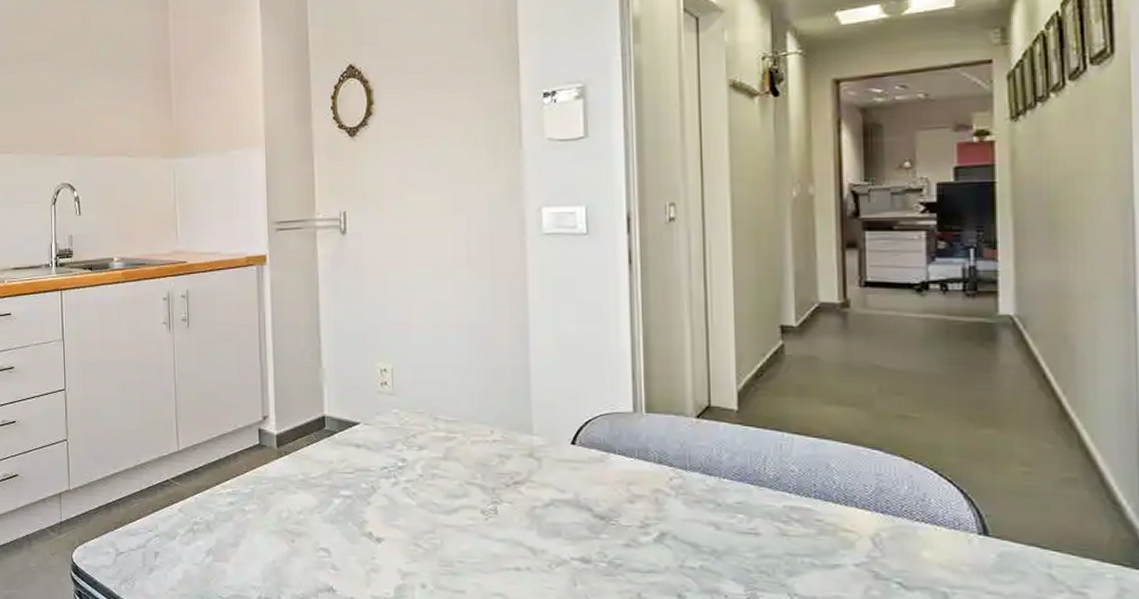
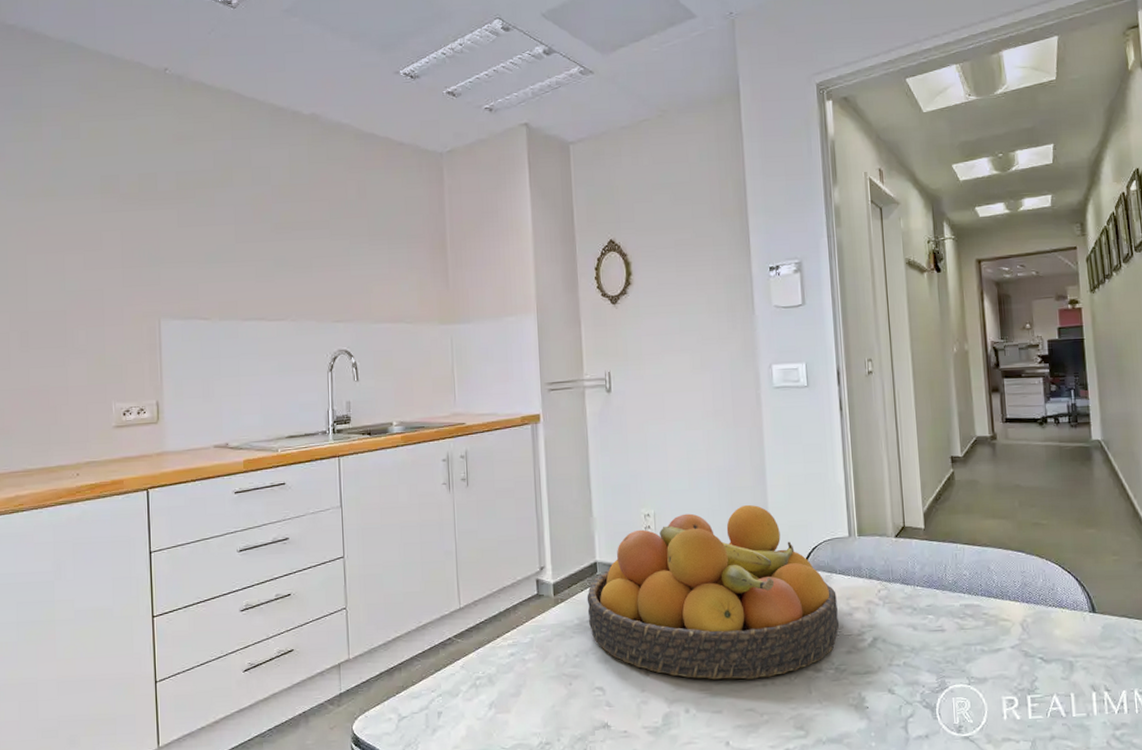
fruit bowl: none [313,366,617,562] -> present [587,504,840,680]

